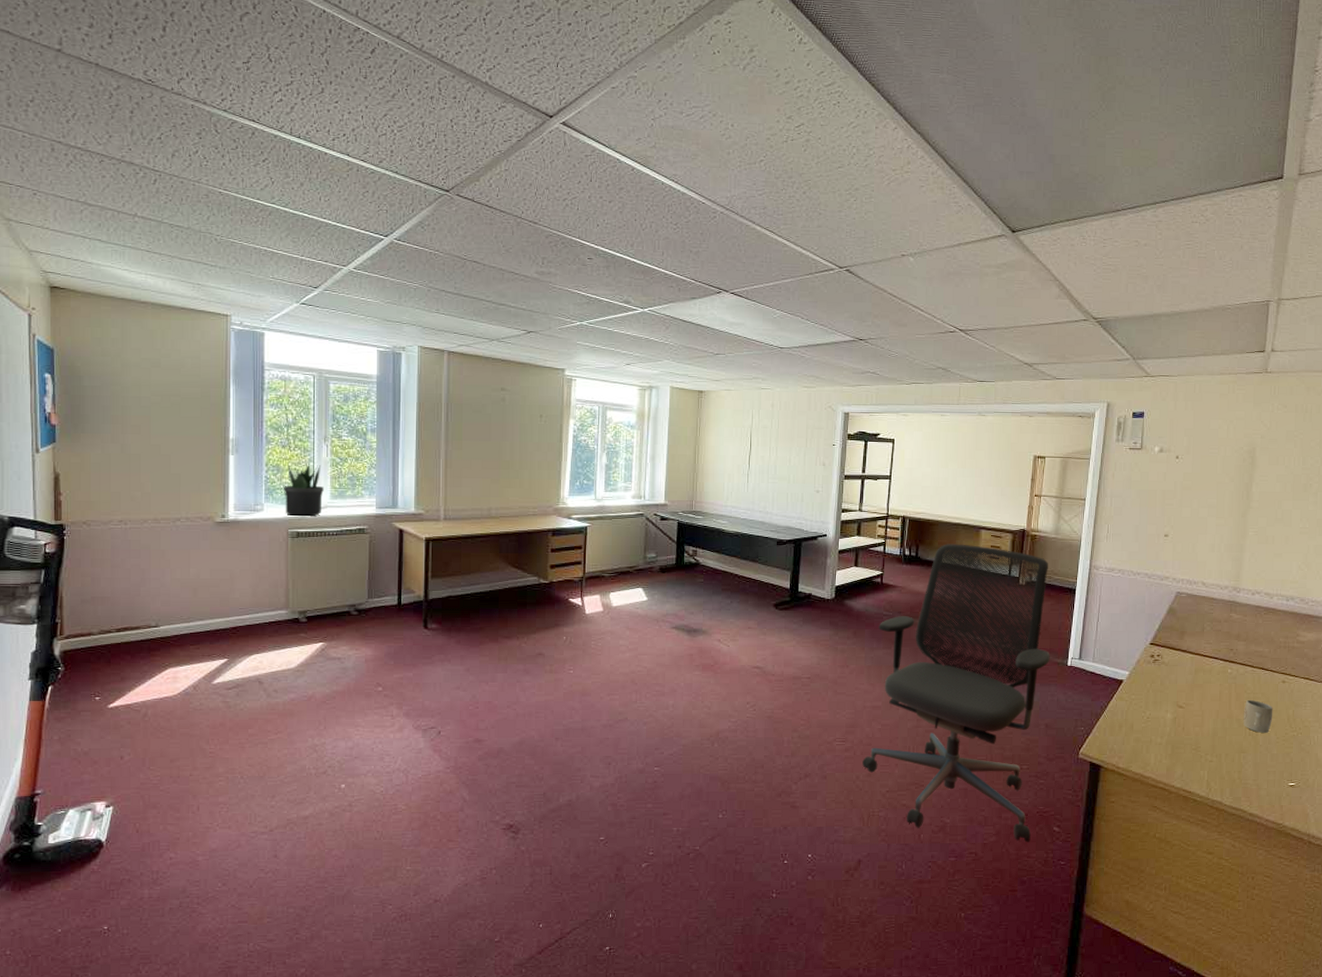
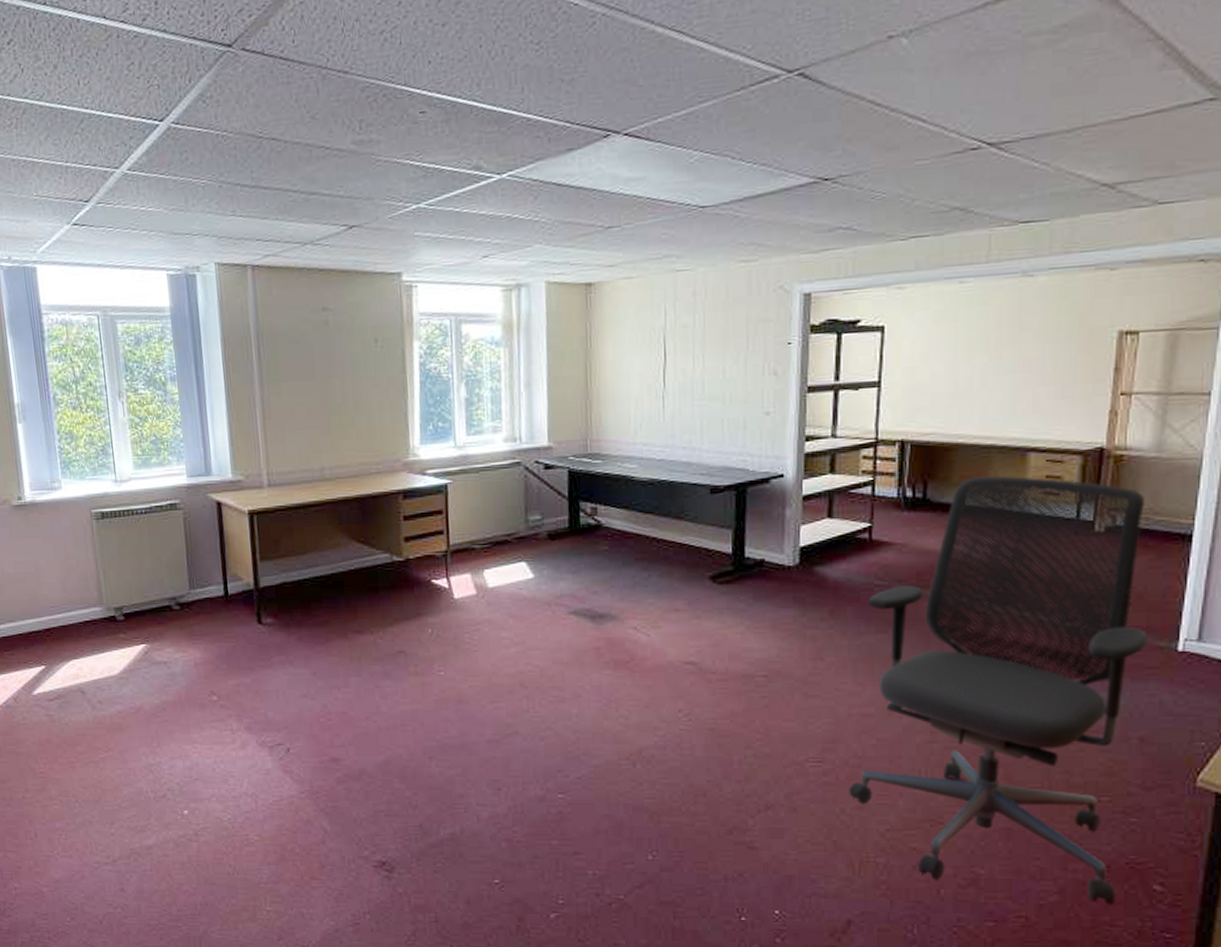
planter: present [284,462,324,517] -> none [80,427,126,494]

